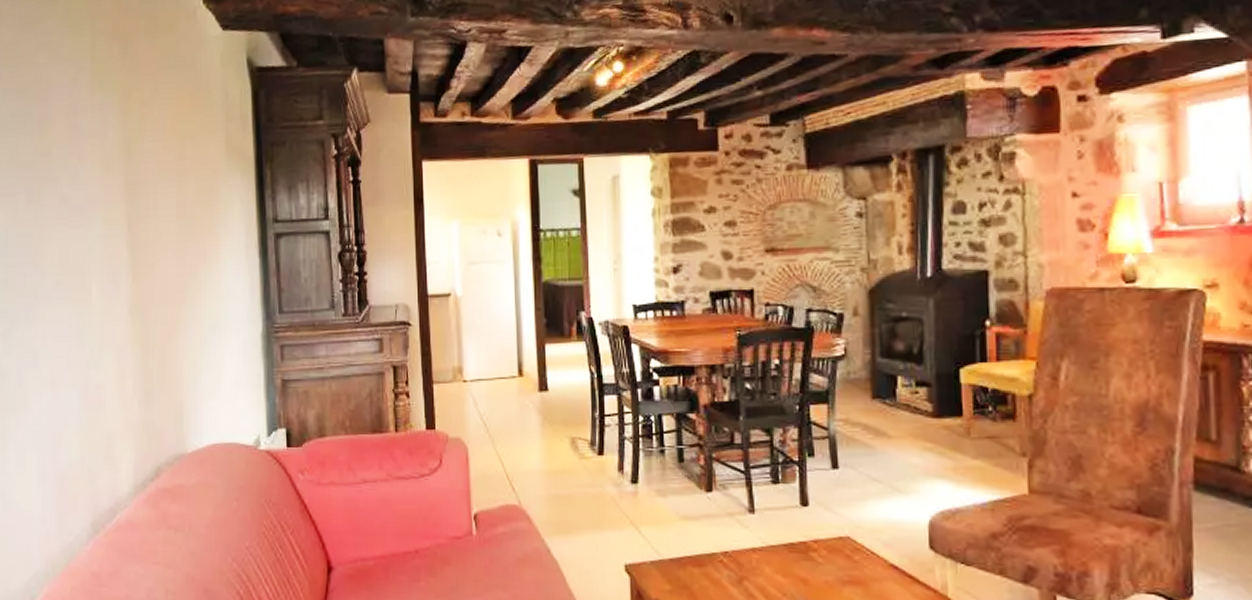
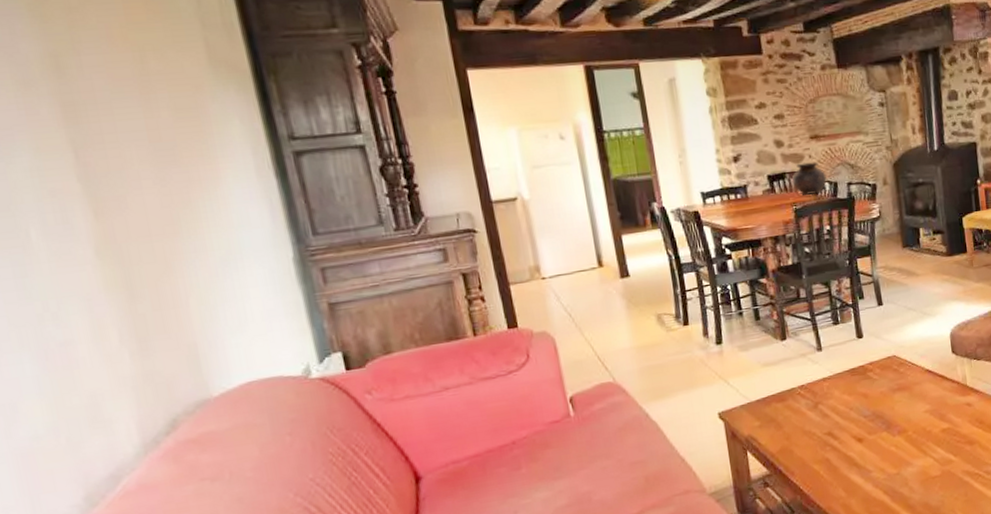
vase: none [738,280,781,321] -> present [791,161,827,196]

